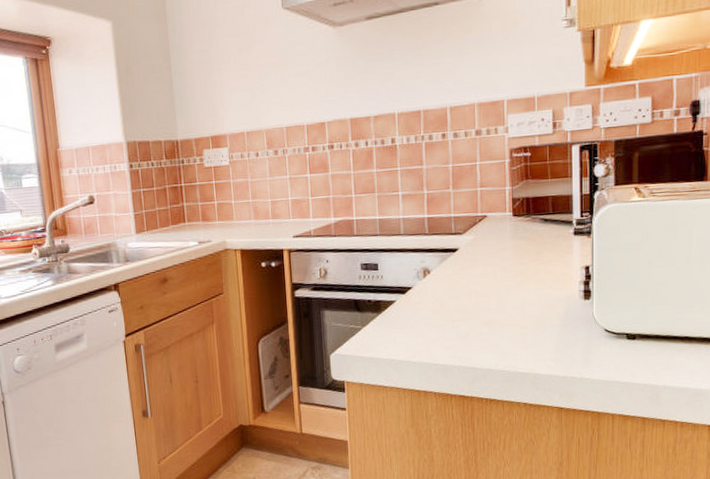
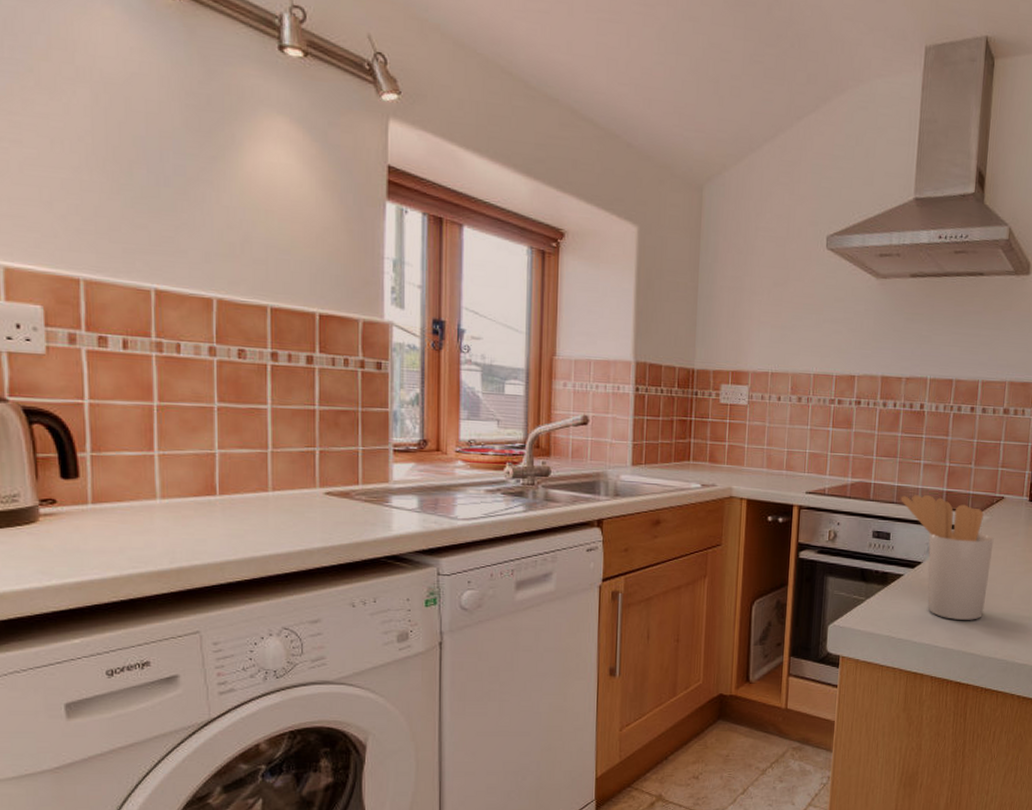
utensil holder: none [384,223,481,338] -> present [901,494,994,620]

